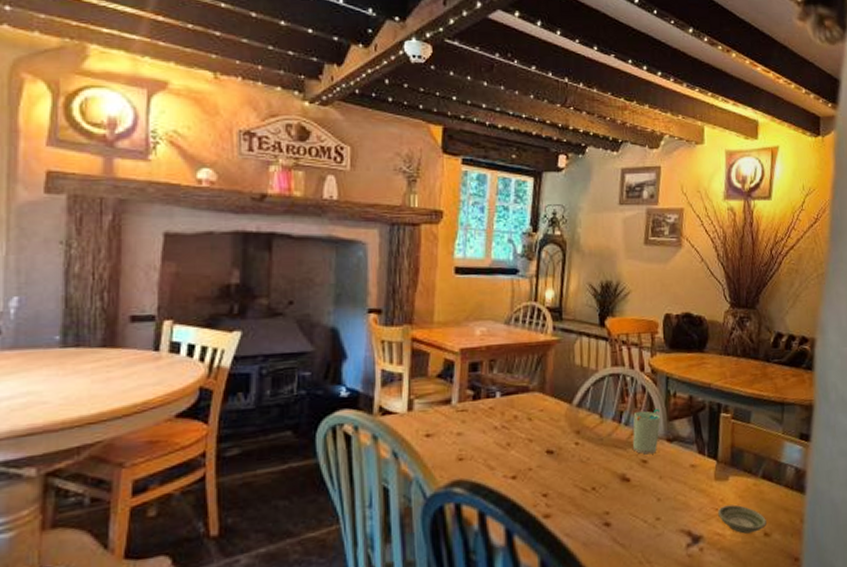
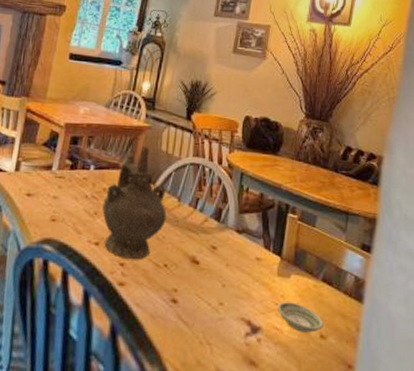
ceremonial vessel: none [515,363,589,488] -> present [102,147,167,259]
cup: present [632,408,661,455] -> none [204,200,233,242]

